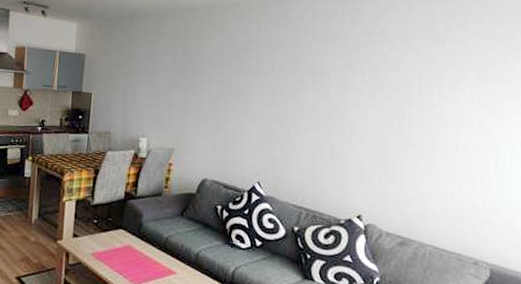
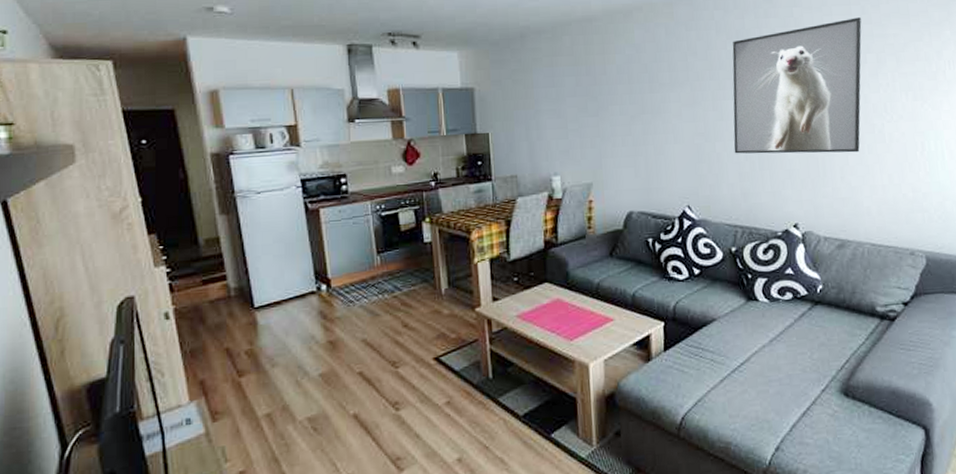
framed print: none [307,34,445,158] -> present [732,17,862,154]

